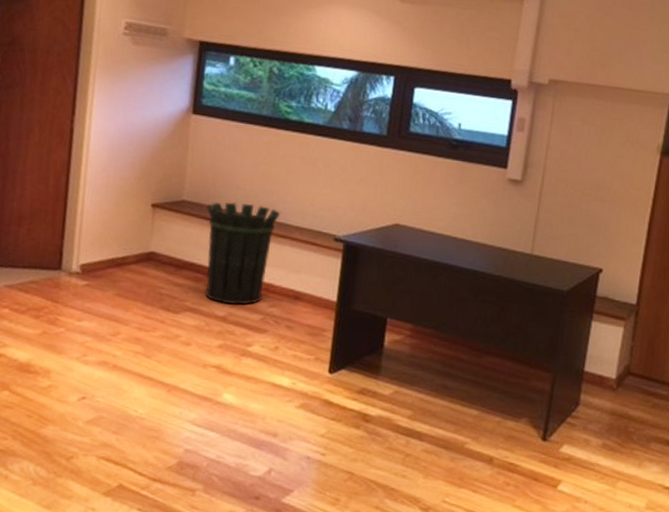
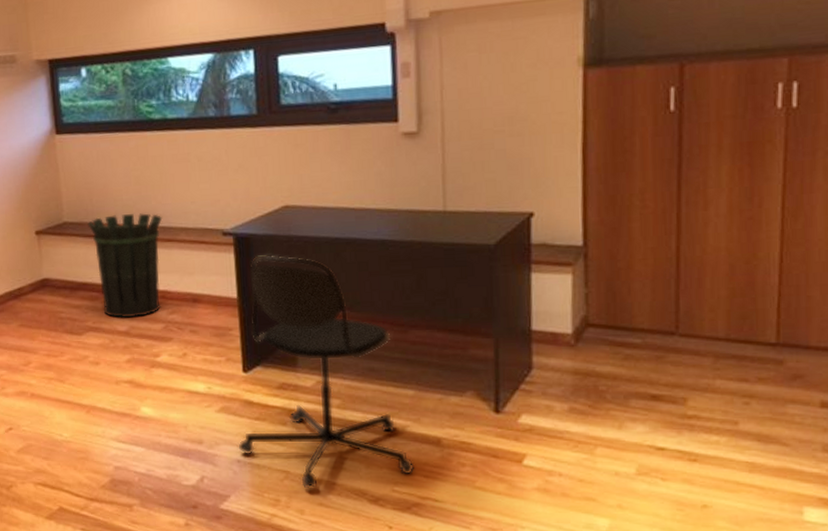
office chair: none [310,264,467,492] -> present [238,254,415,489]

